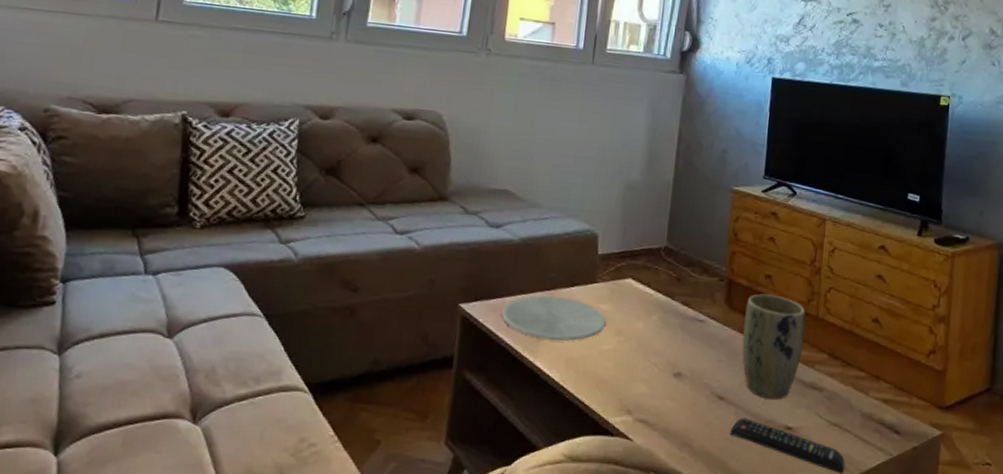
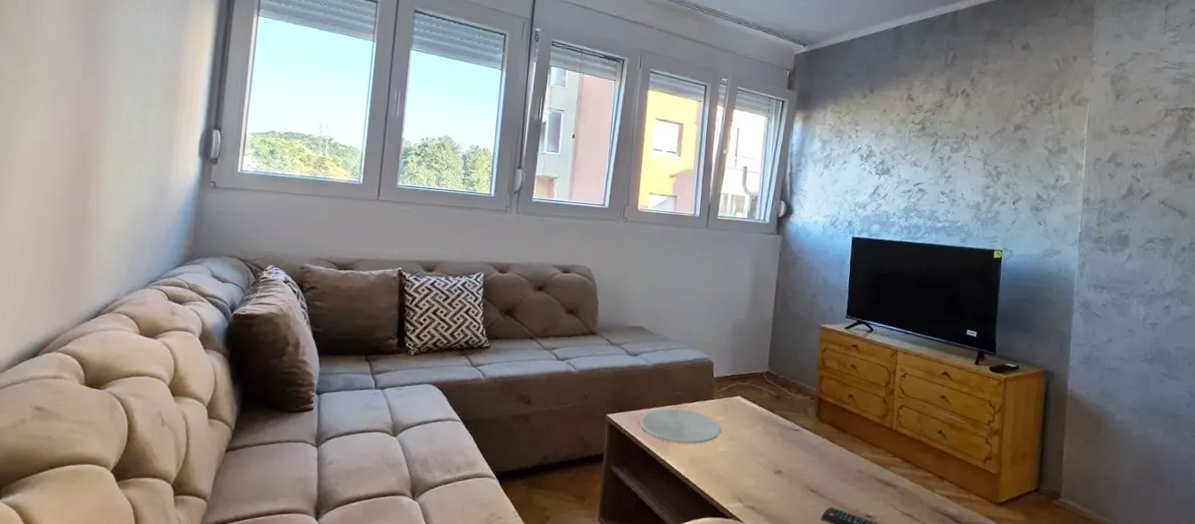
plant pot: present [742,294,806,400] -> none [830,409,882,494]

